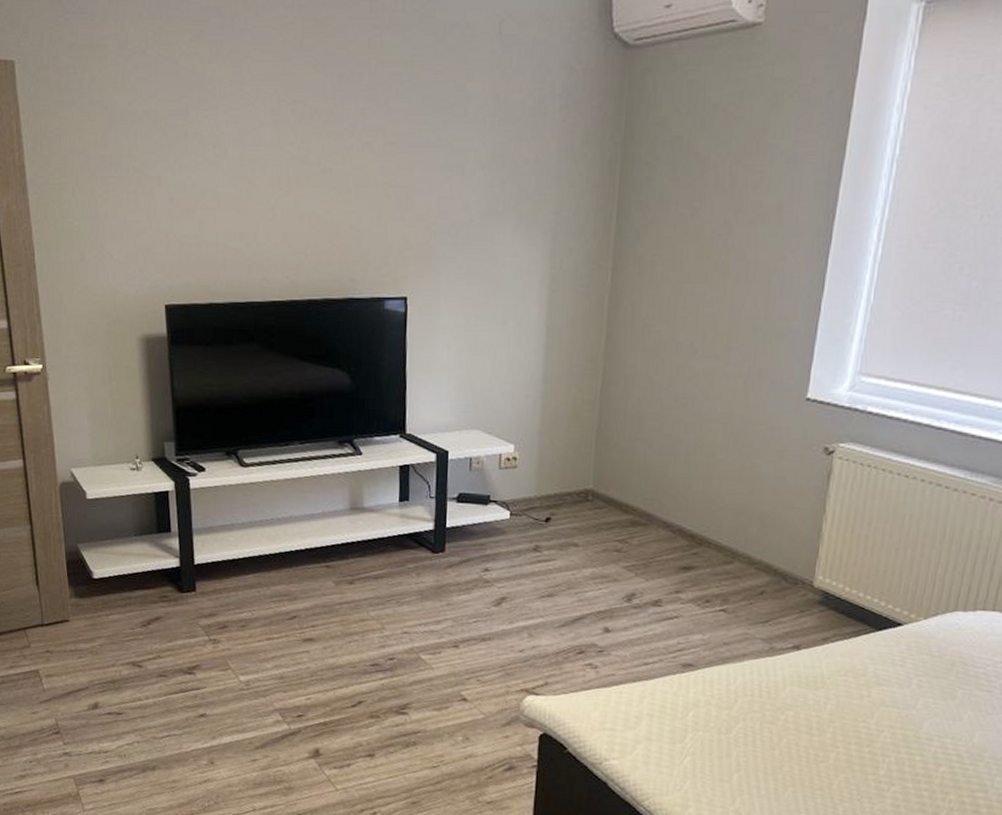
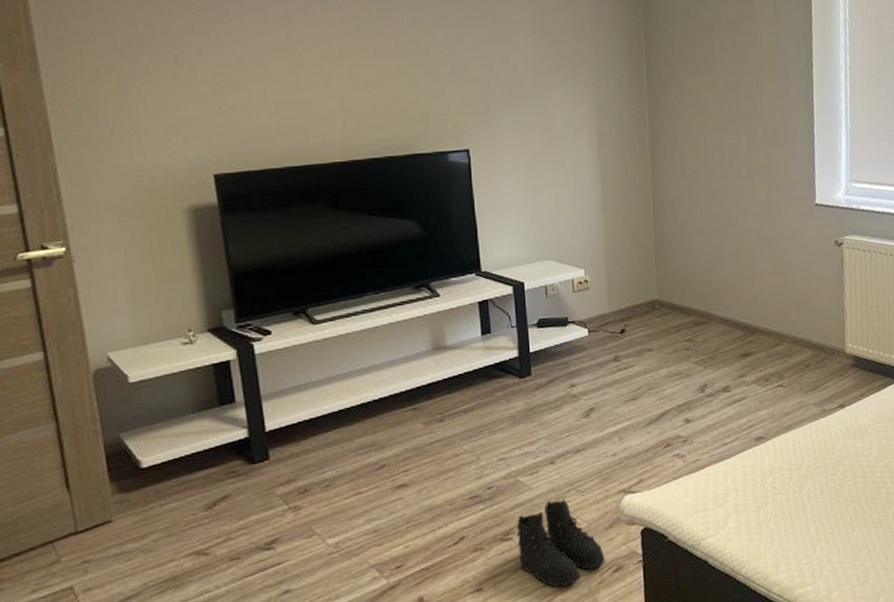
boots: none [412,684,498,773] -> present [516,499,605,588]

